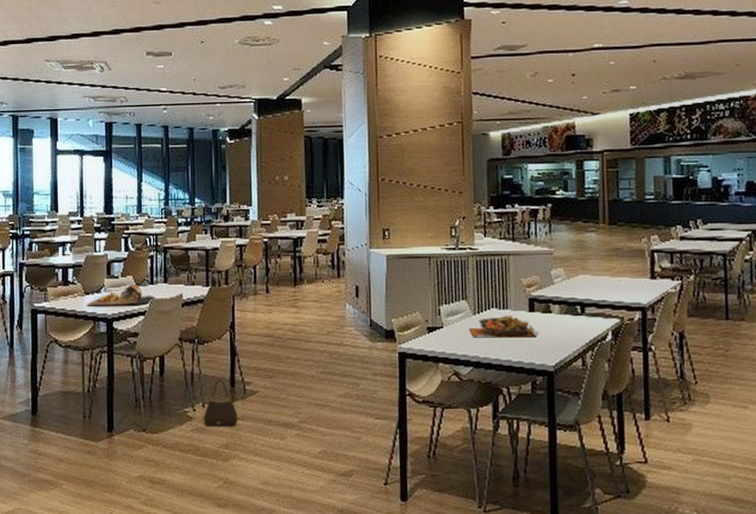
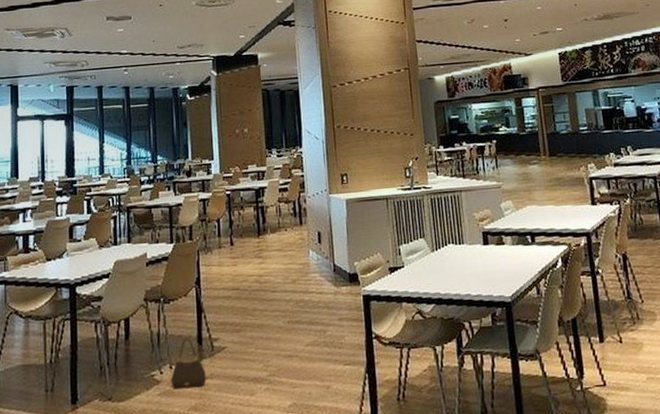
food tray: present [86,284,156,307] -> none [48,246,120,273]
food tray: present [469,315,539,338] -> none [429,249,494,275]

